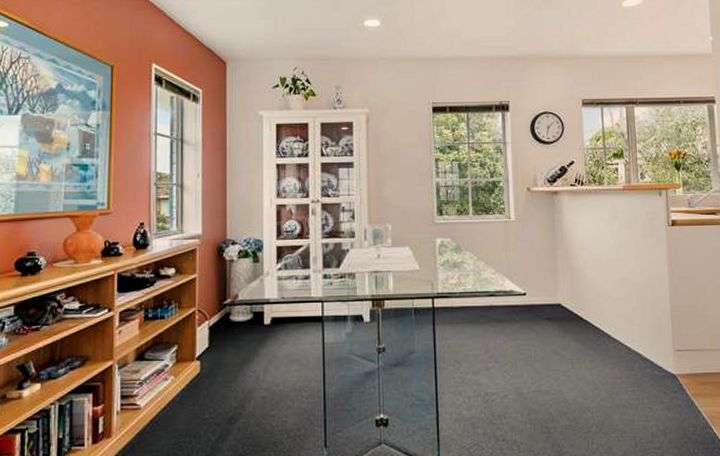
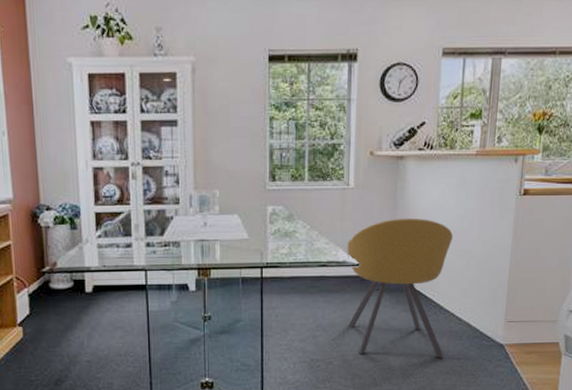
chair: none [512,249,618,390] -> present [347,219,453,358]

